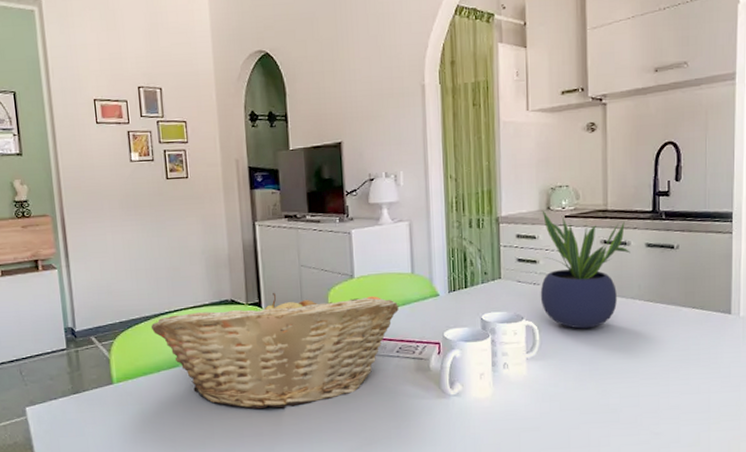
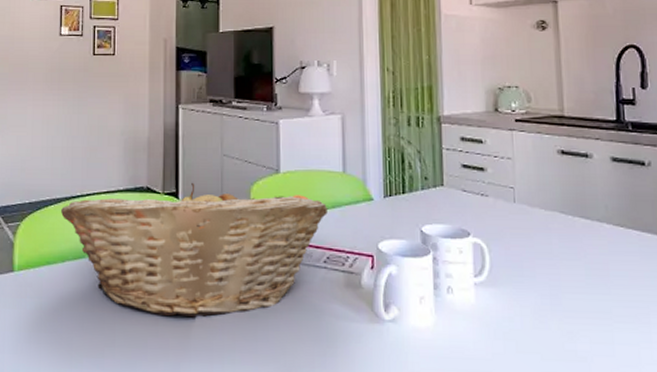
potted plant: present [540,210,630,329] -> none [489,112,593,253]

